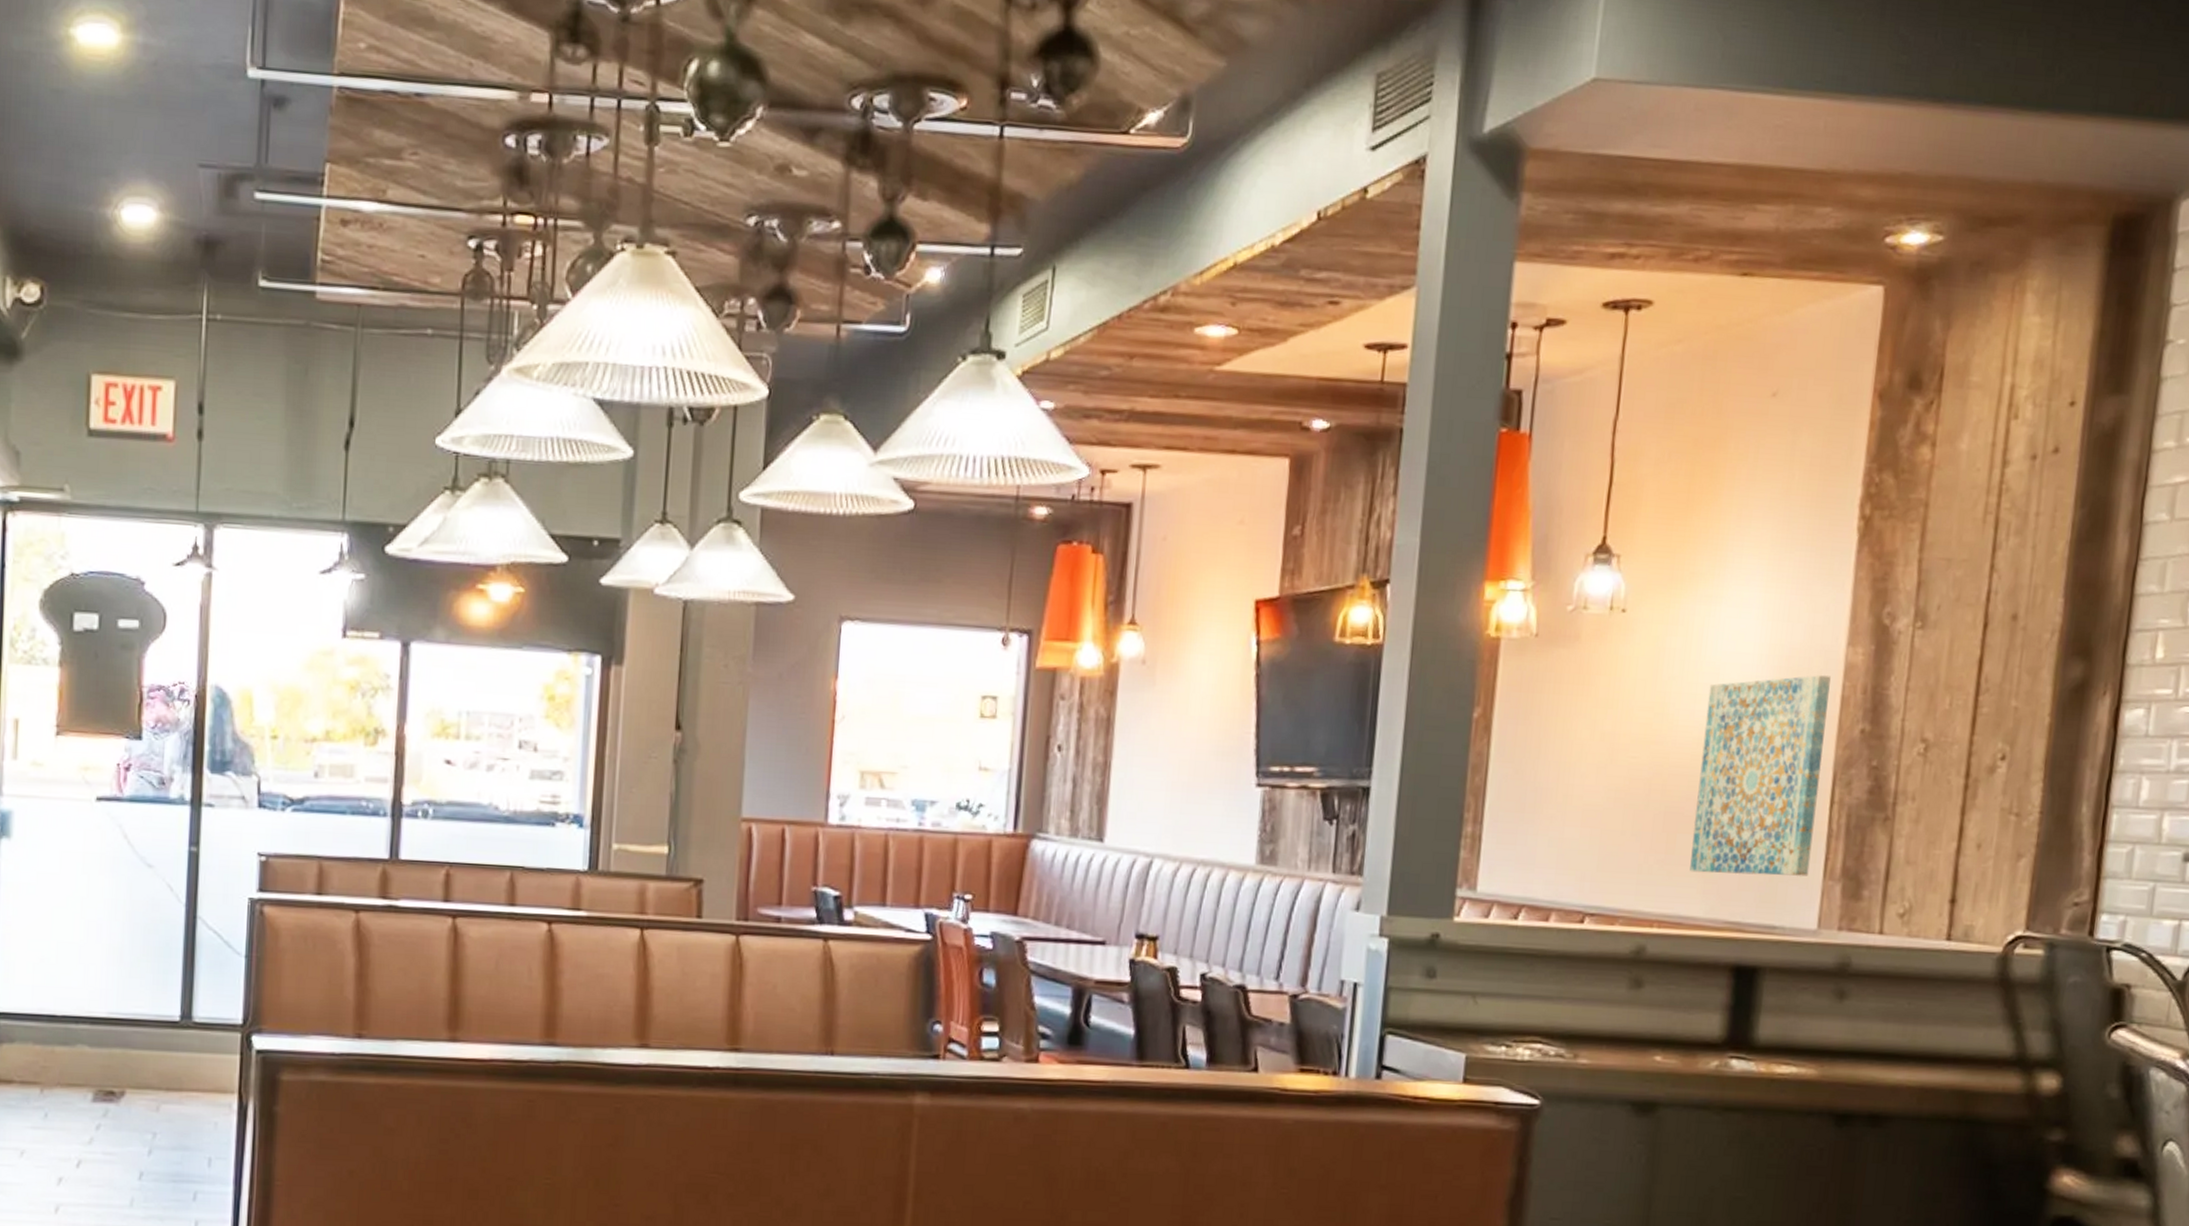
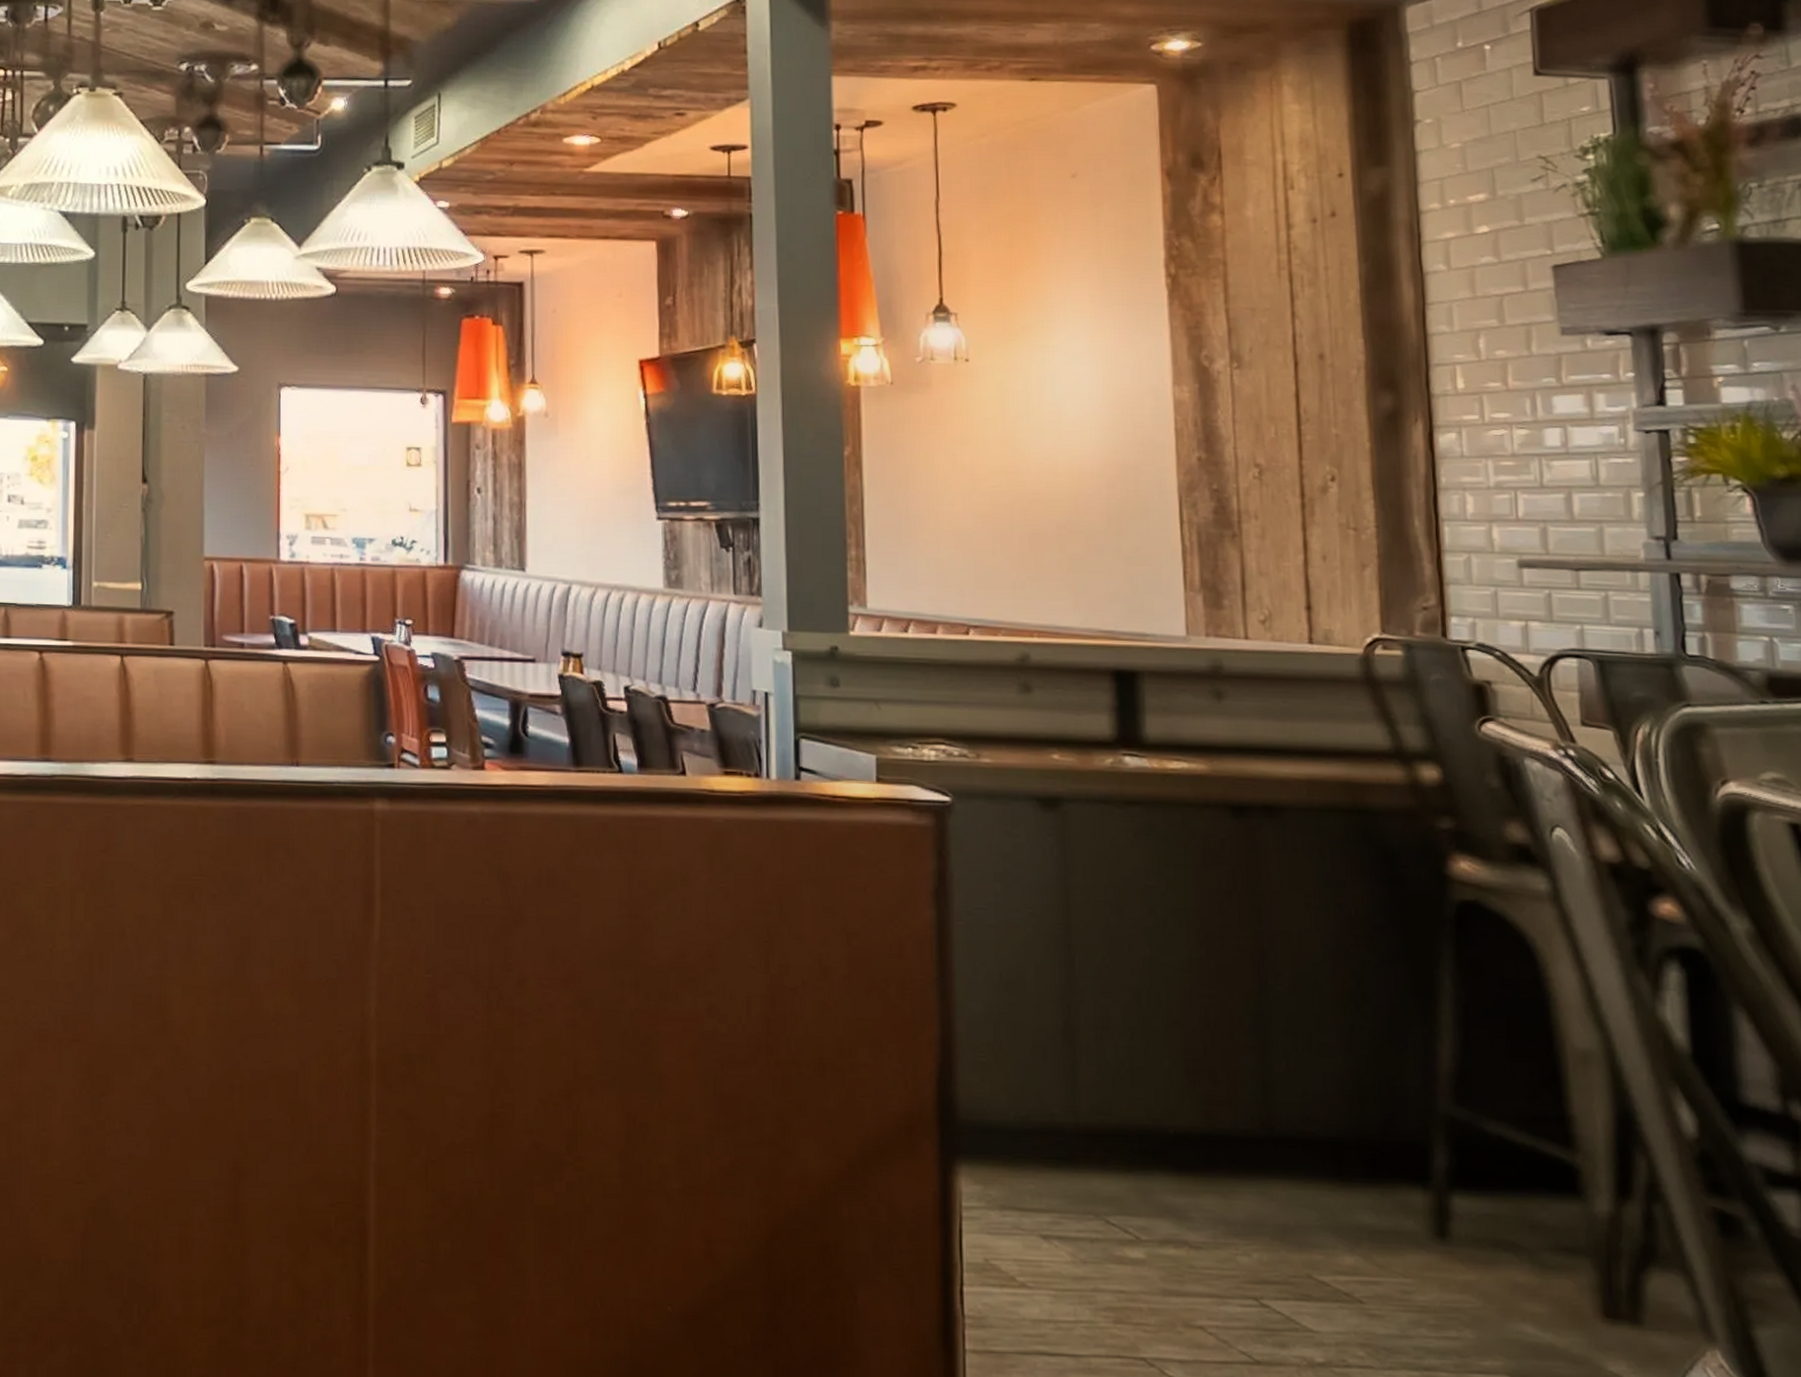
wall art: present [1690,675,1831,876] -> none [1054,411,1170,588]

